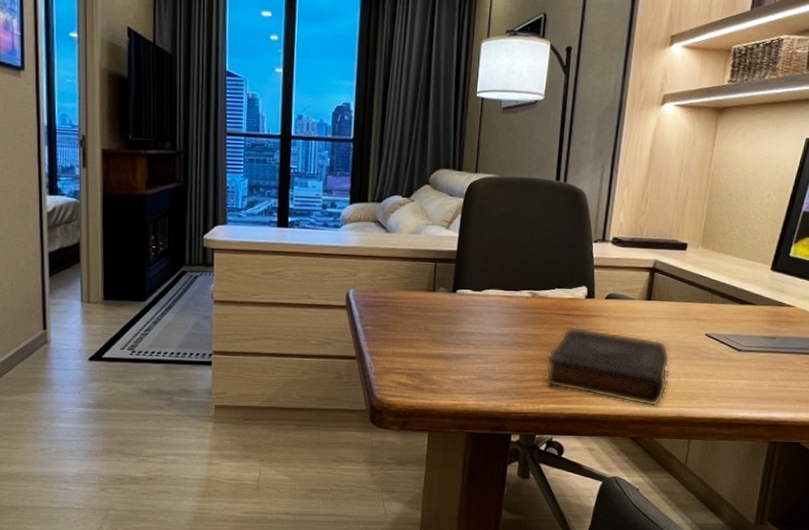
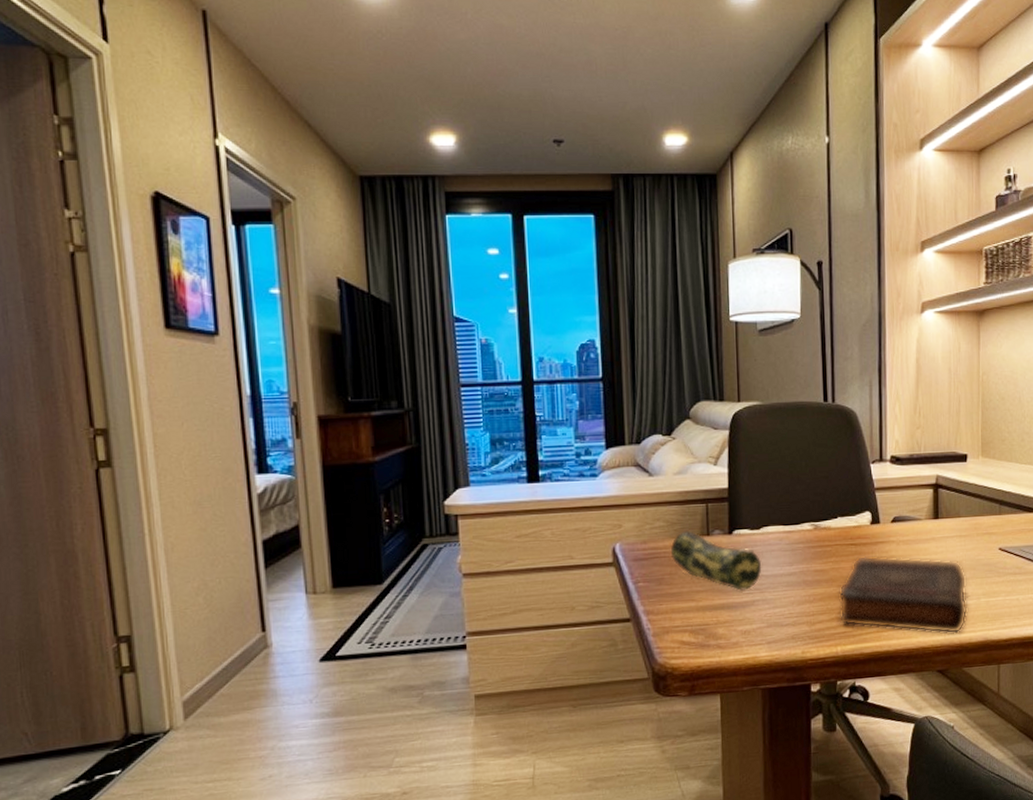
pencil case: none [398,284,480,344] -> present [671,530,762,591]

